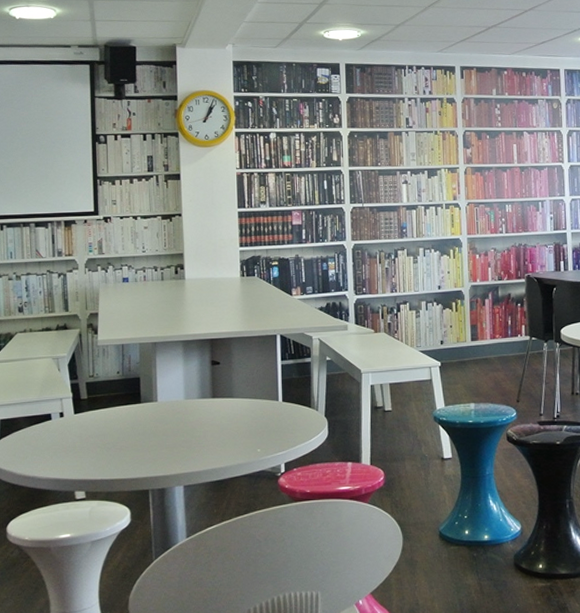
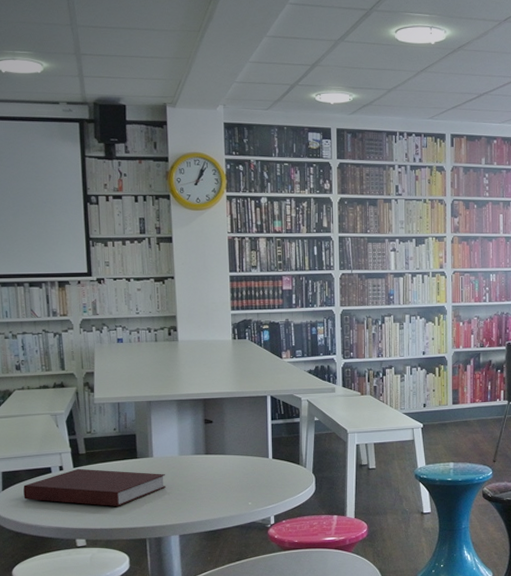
notebook: none [21,414,171,455] -> present [23,468,166,506]

